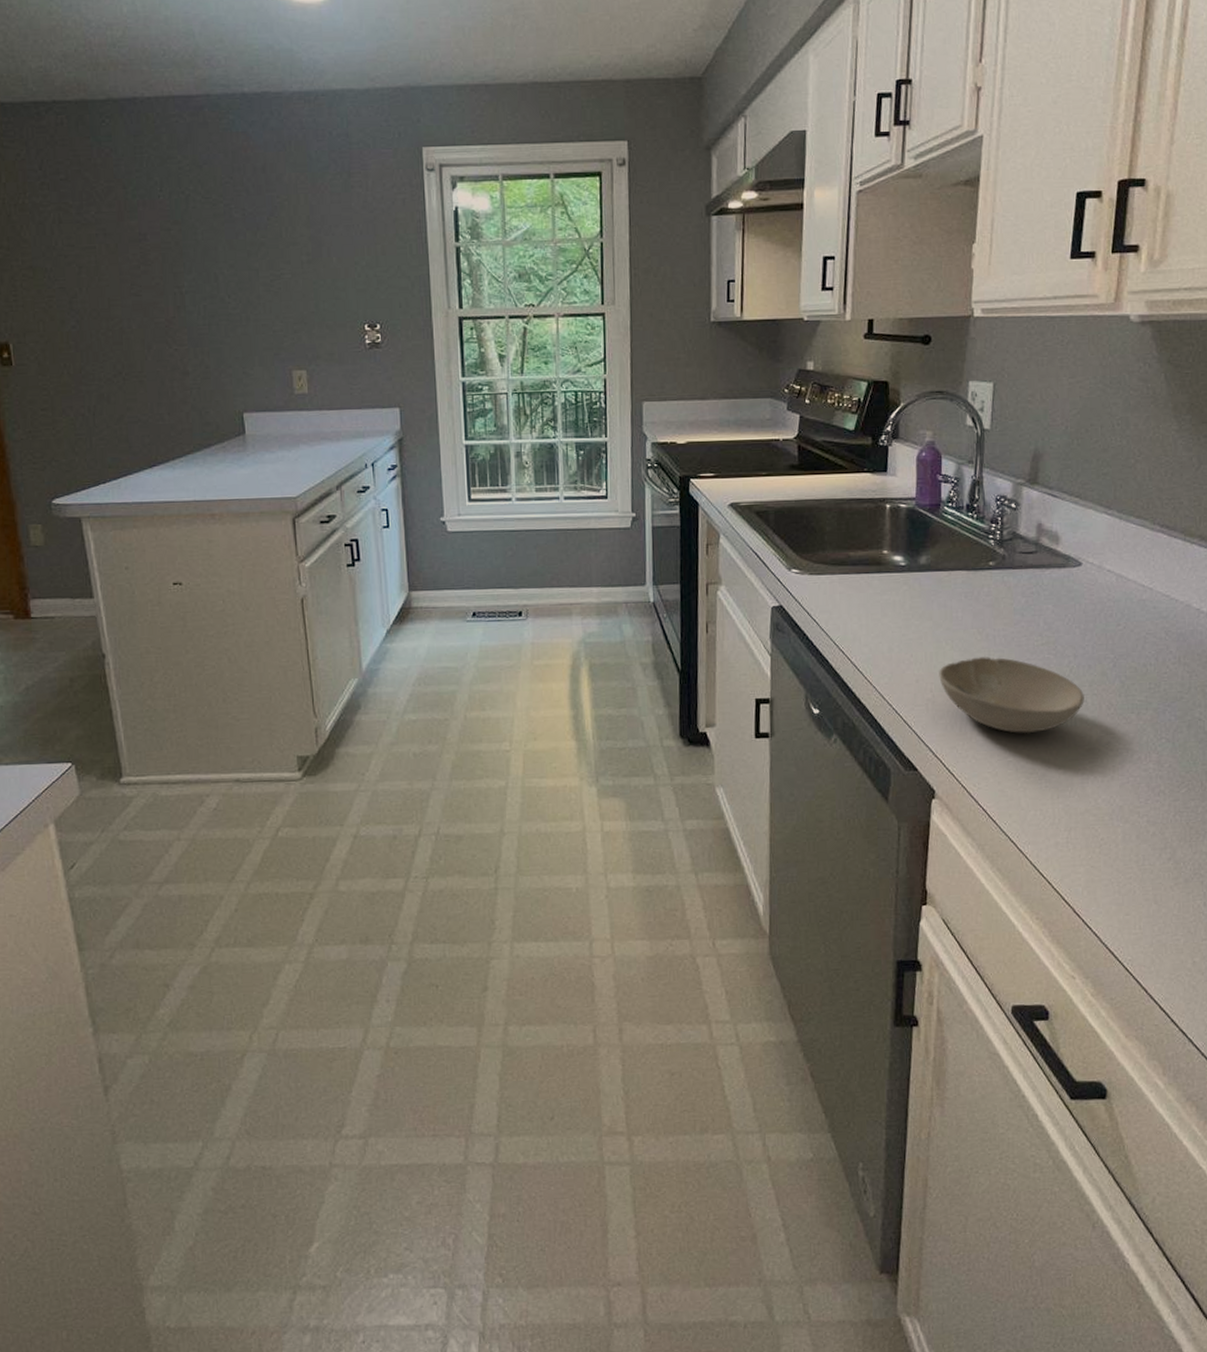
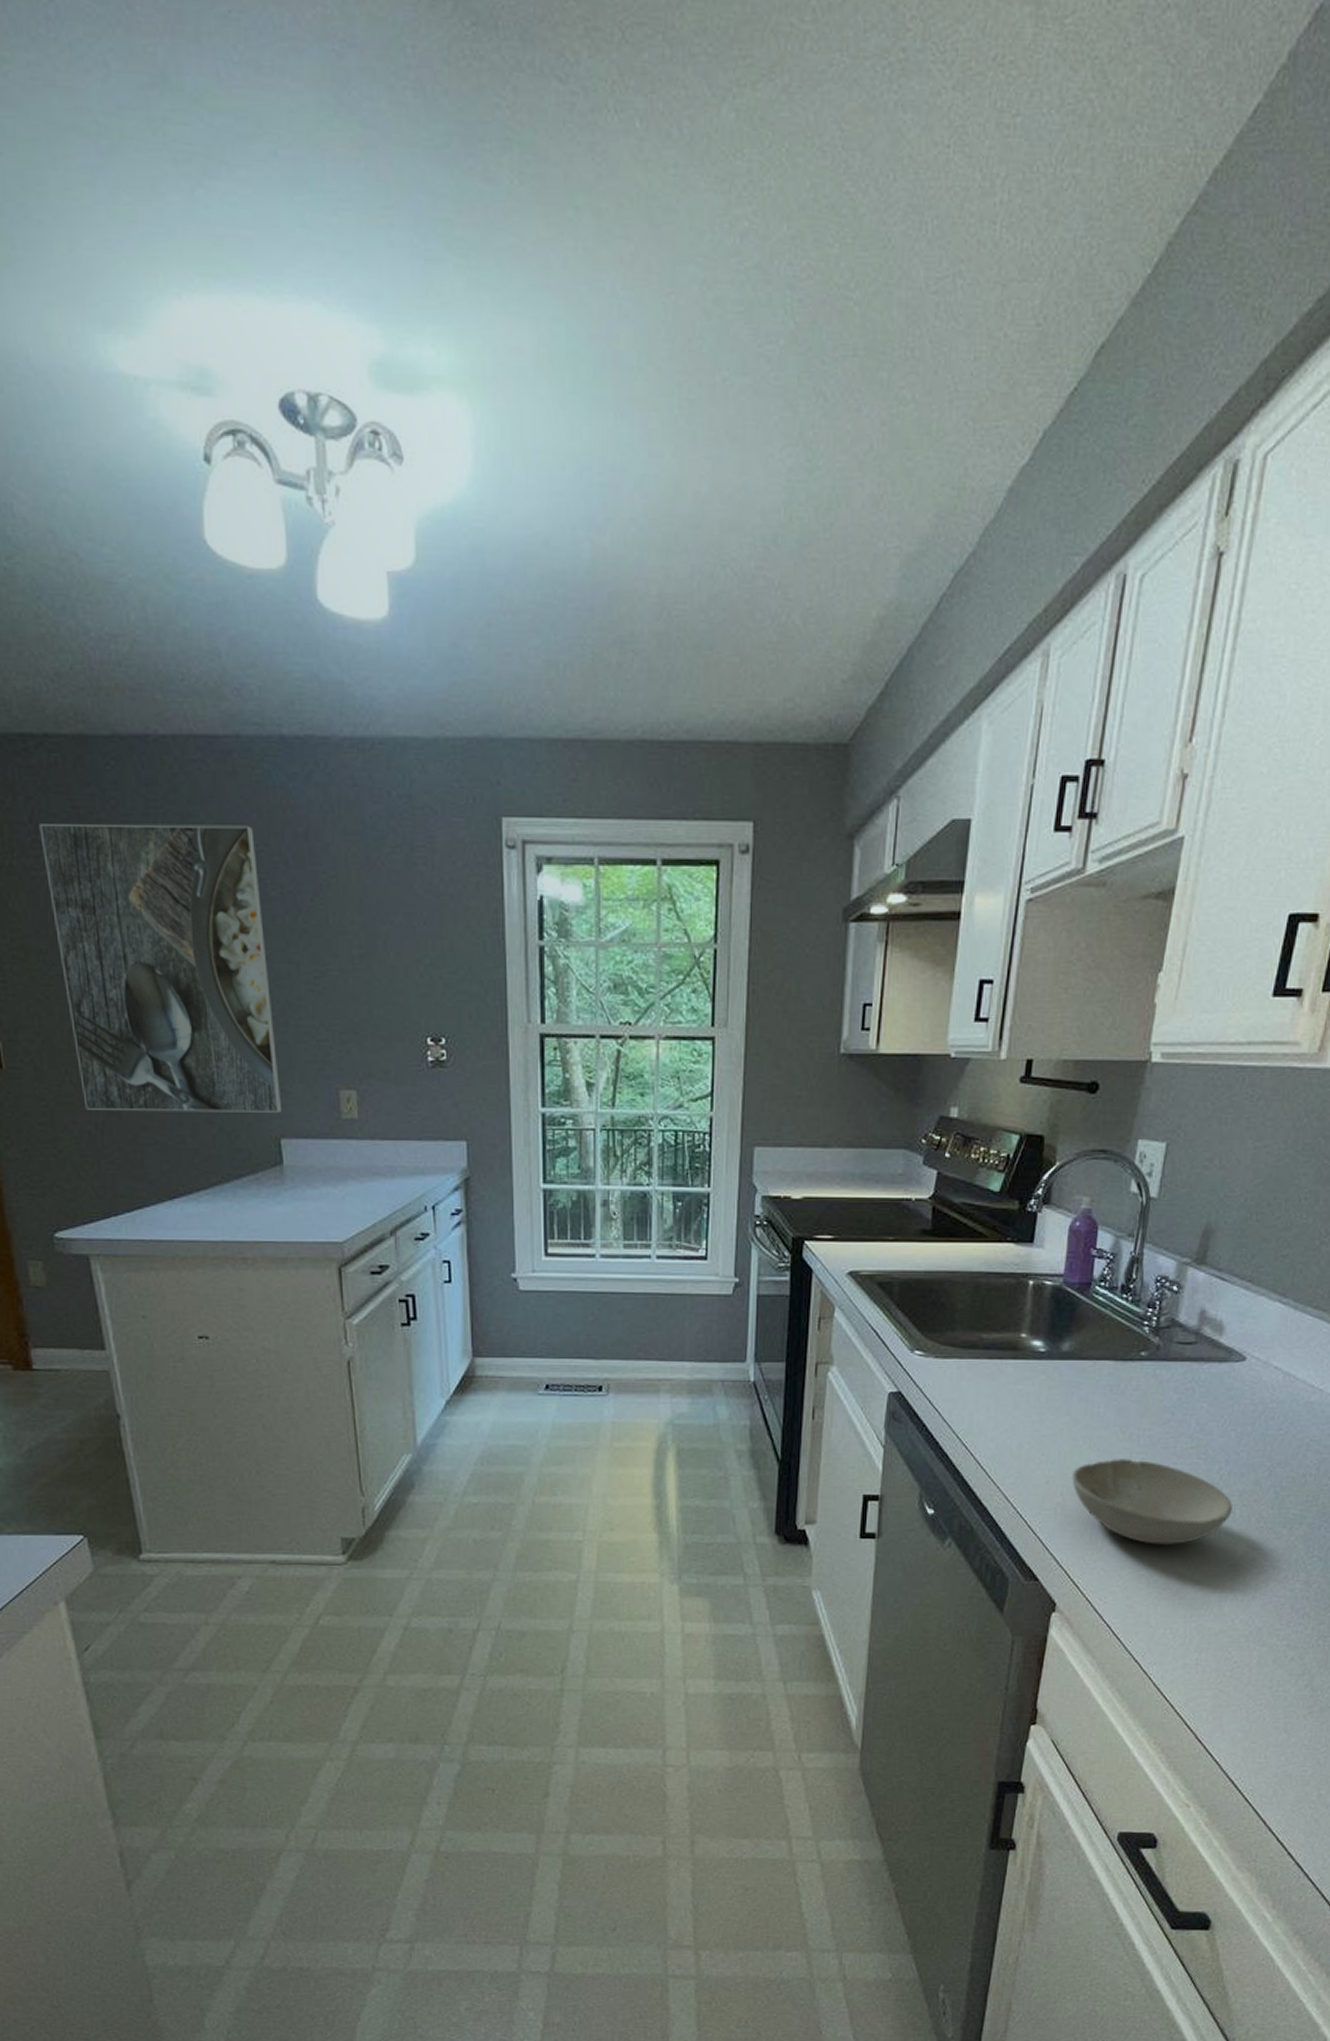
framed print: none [47,163,245,396] -> present [39,824,283,1113]

